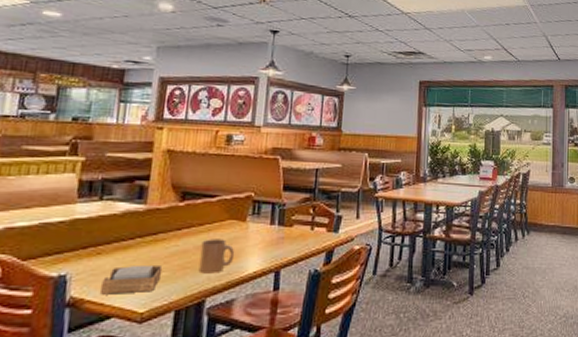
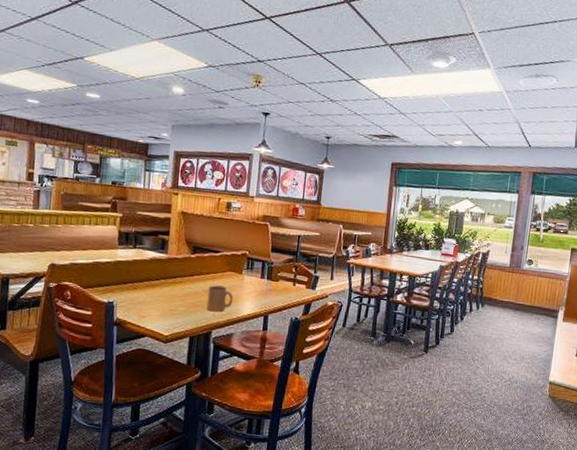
napkin holder: present [101,264,163,295] -> none [137,299,181,321]

